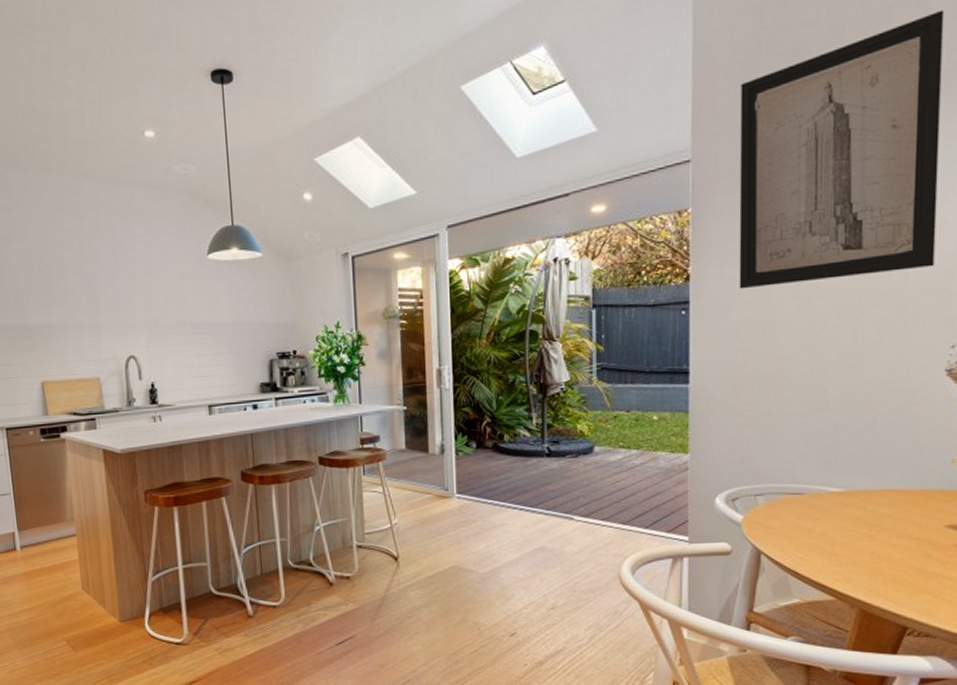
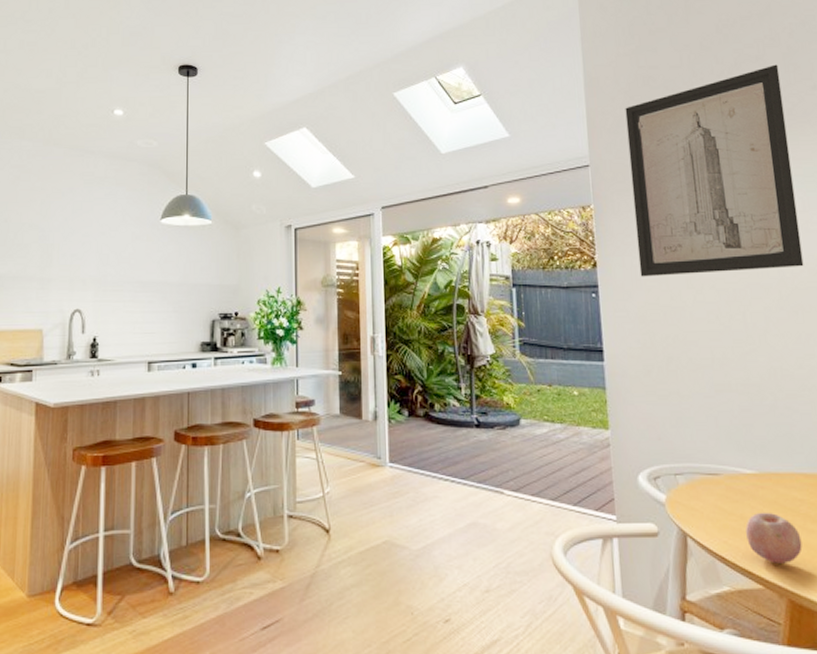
fruit: none [824,528,883,577] -> present [745,512,803,563]

